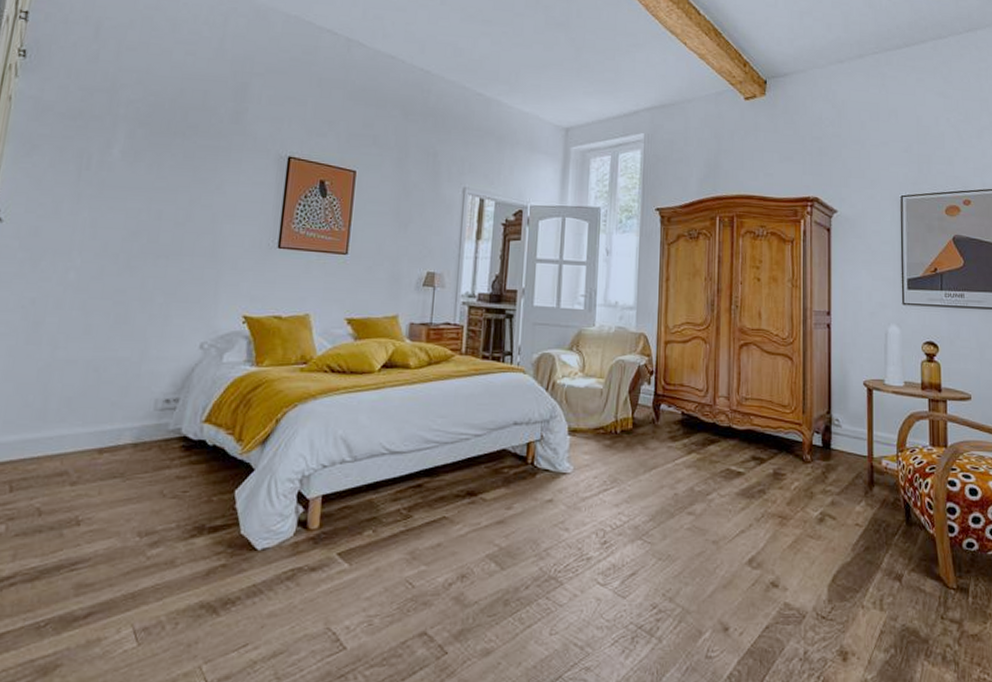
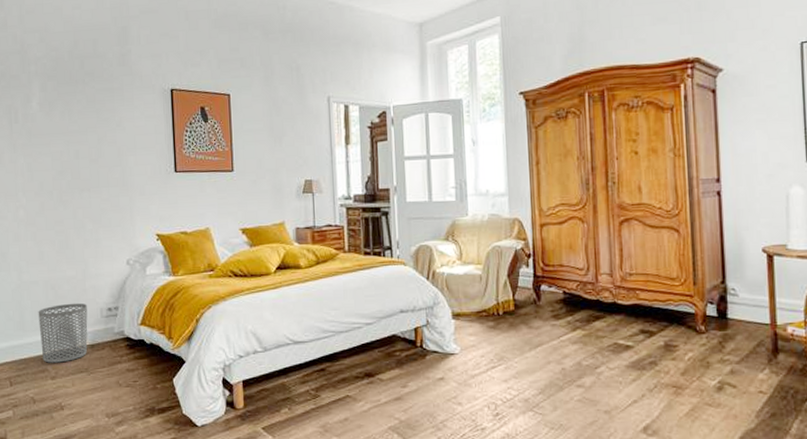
waste bin: none [63,390,138,464] -> present [38,303,88,363]

